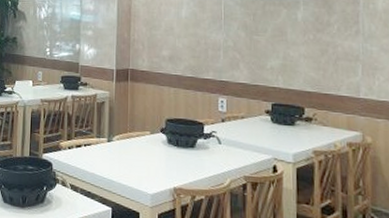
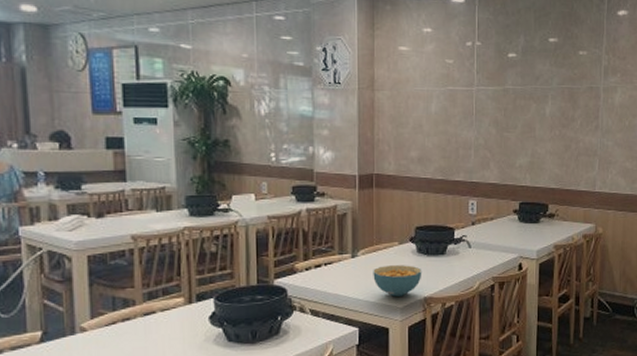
cereal bowl: none [126,152,172,183] -> present [373,265,422,297]

